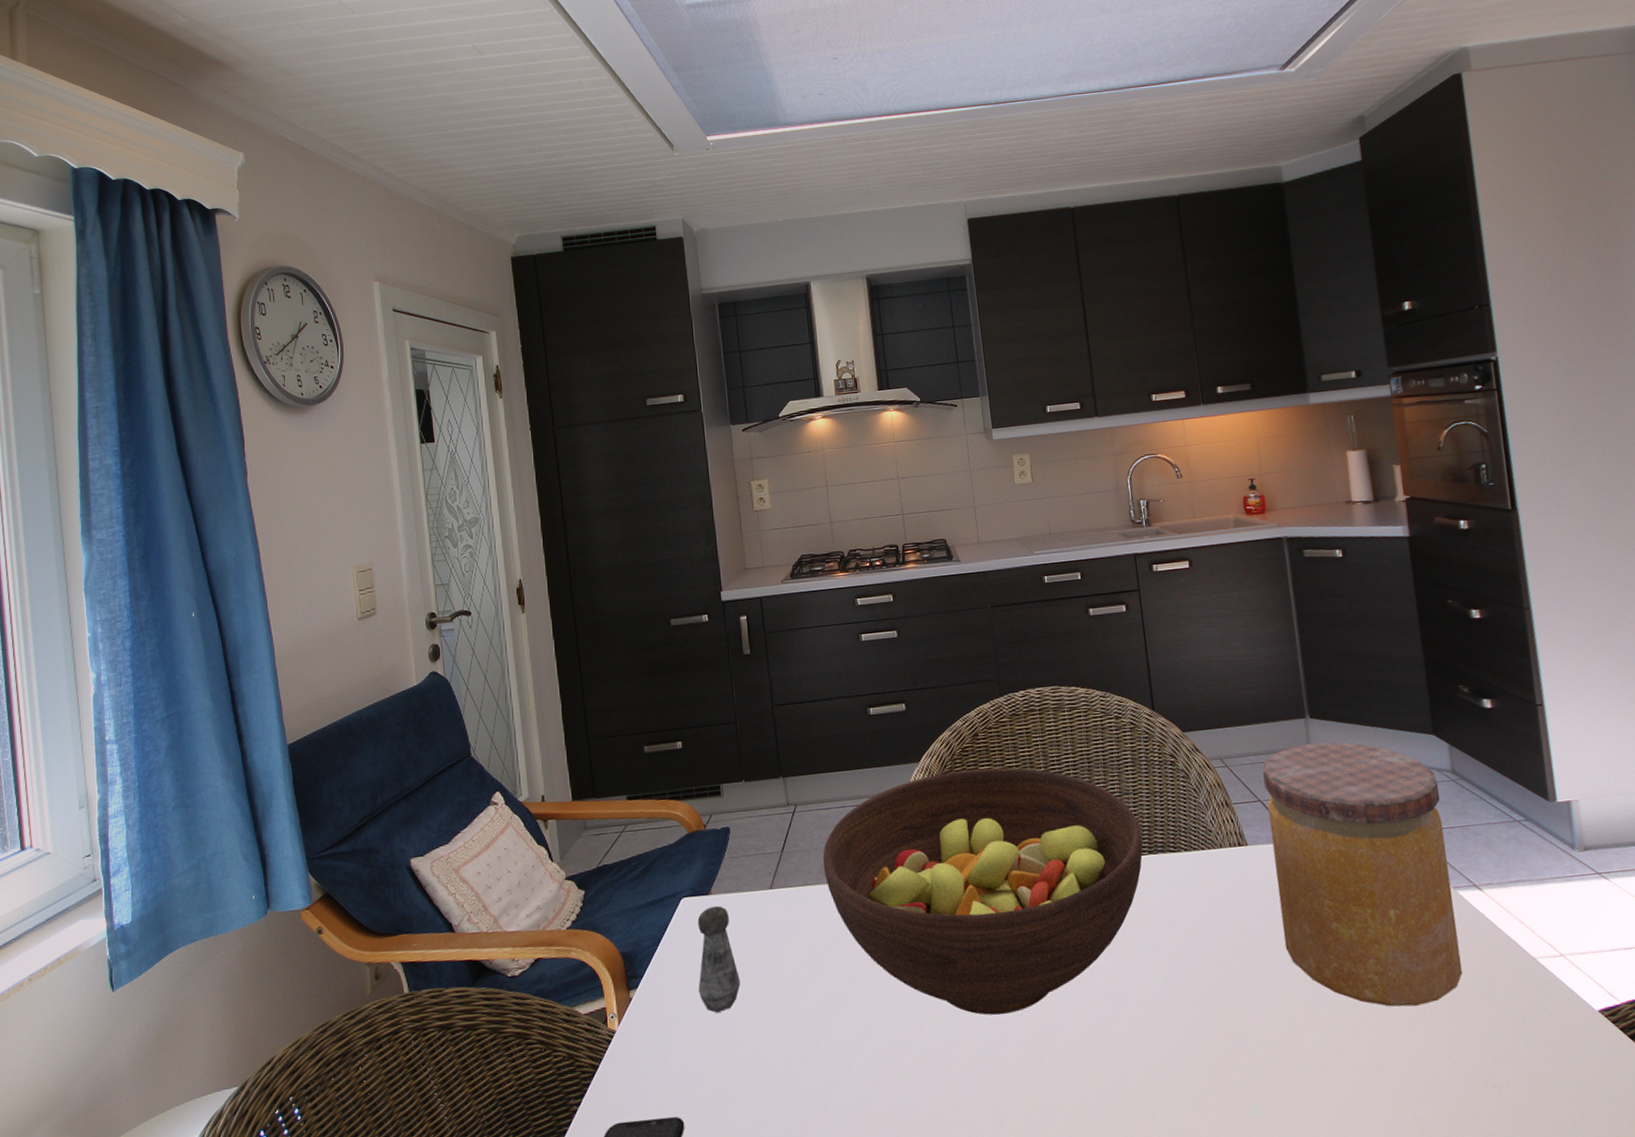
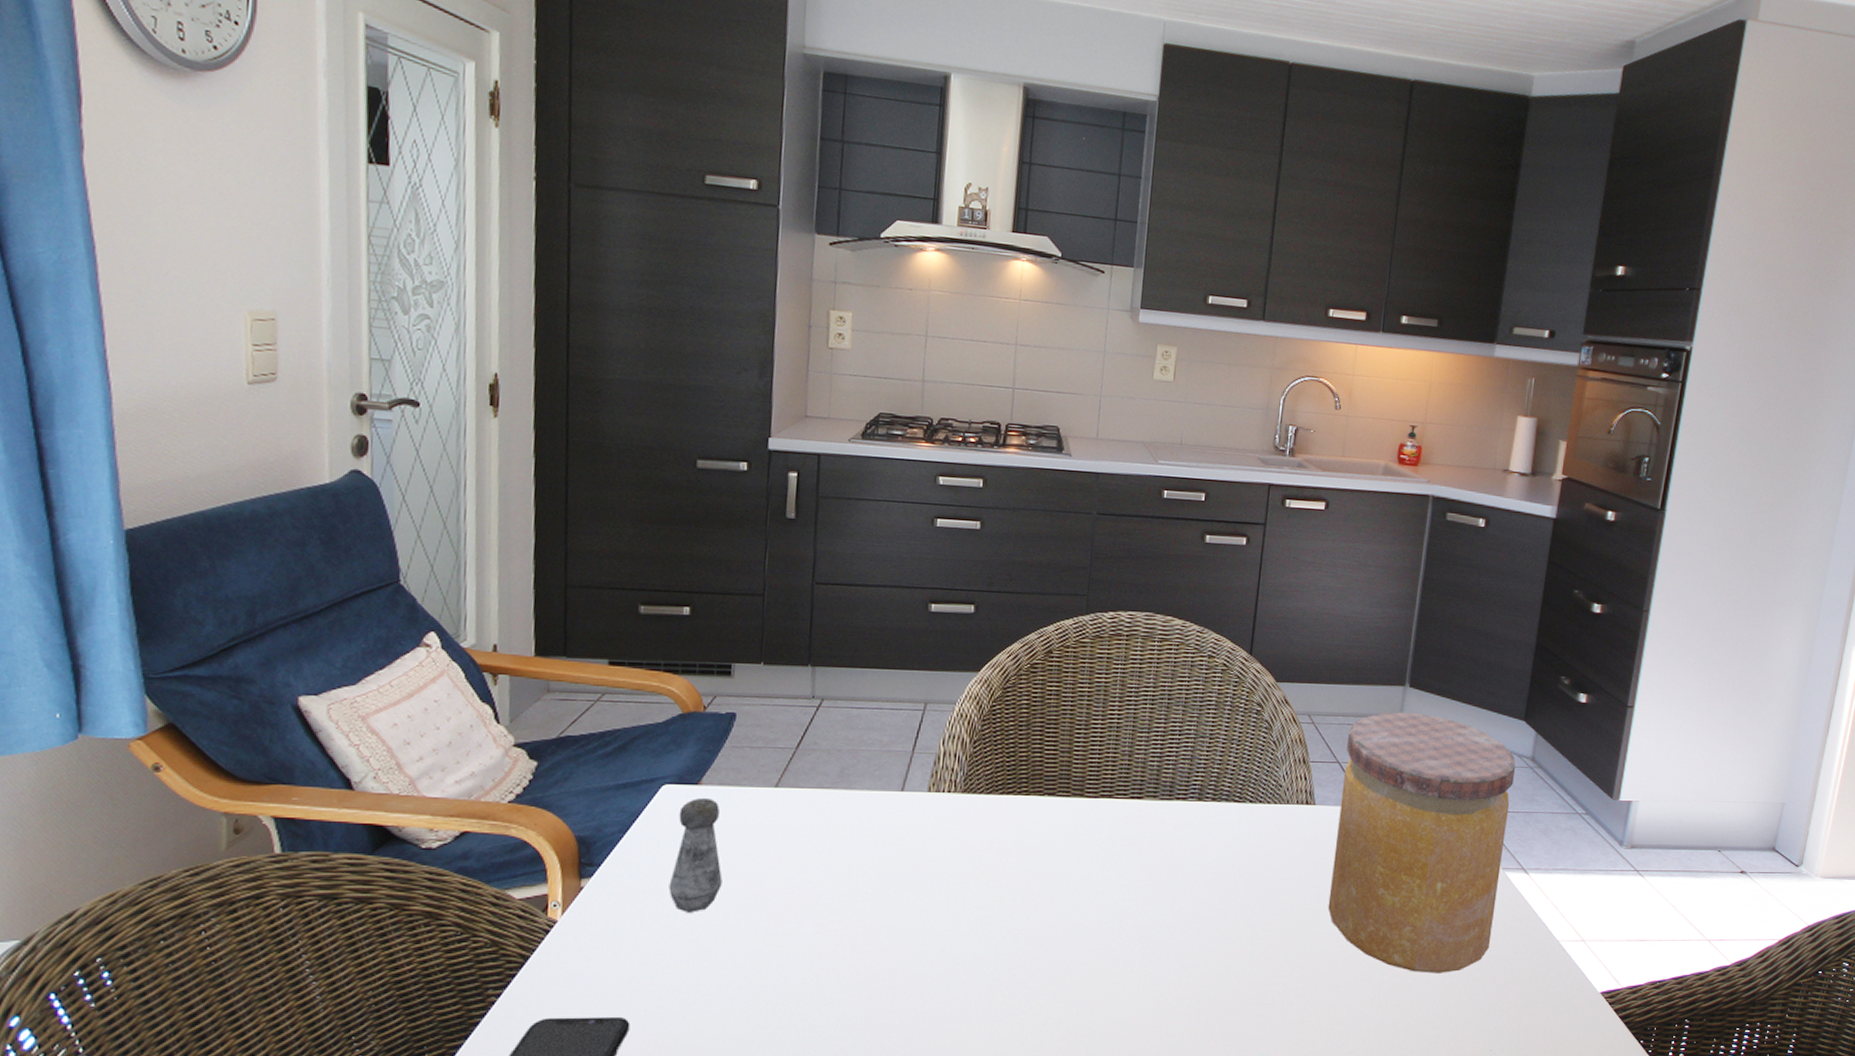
fruit bowl: present [823,767,1143,1015] -> none [844,687,1209,943]

